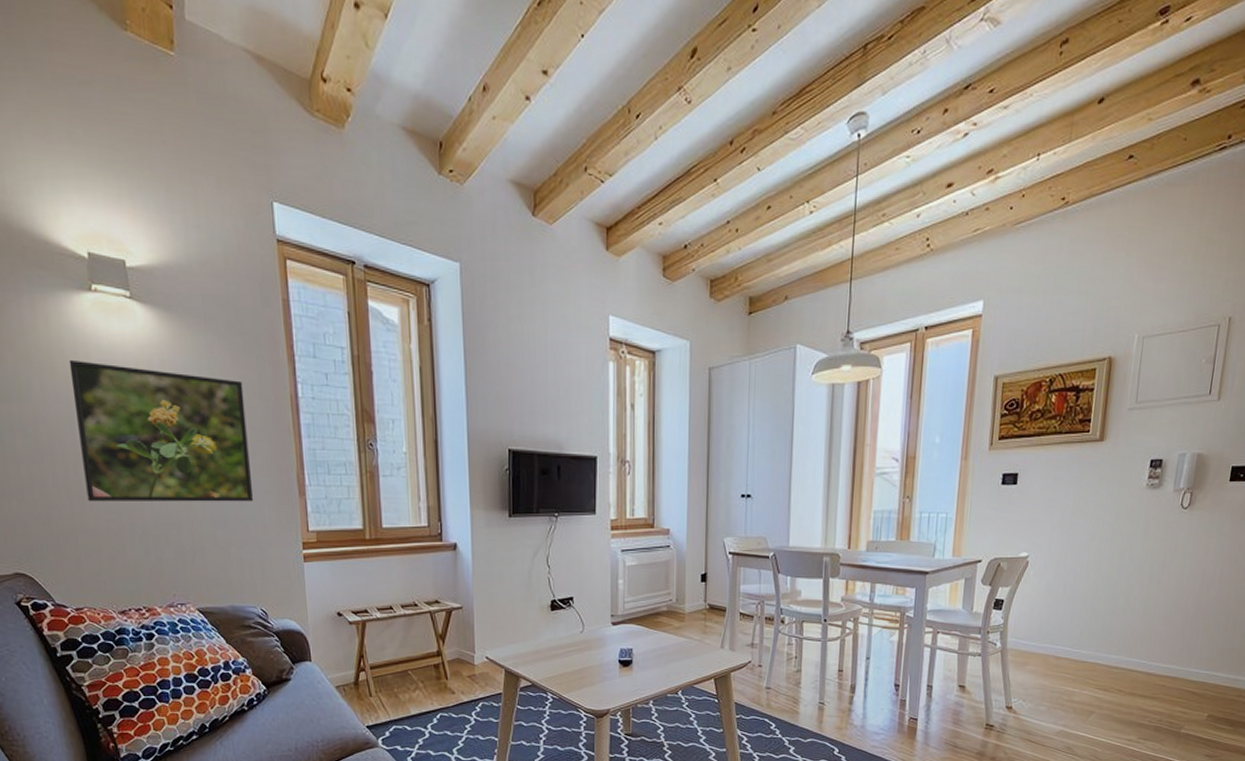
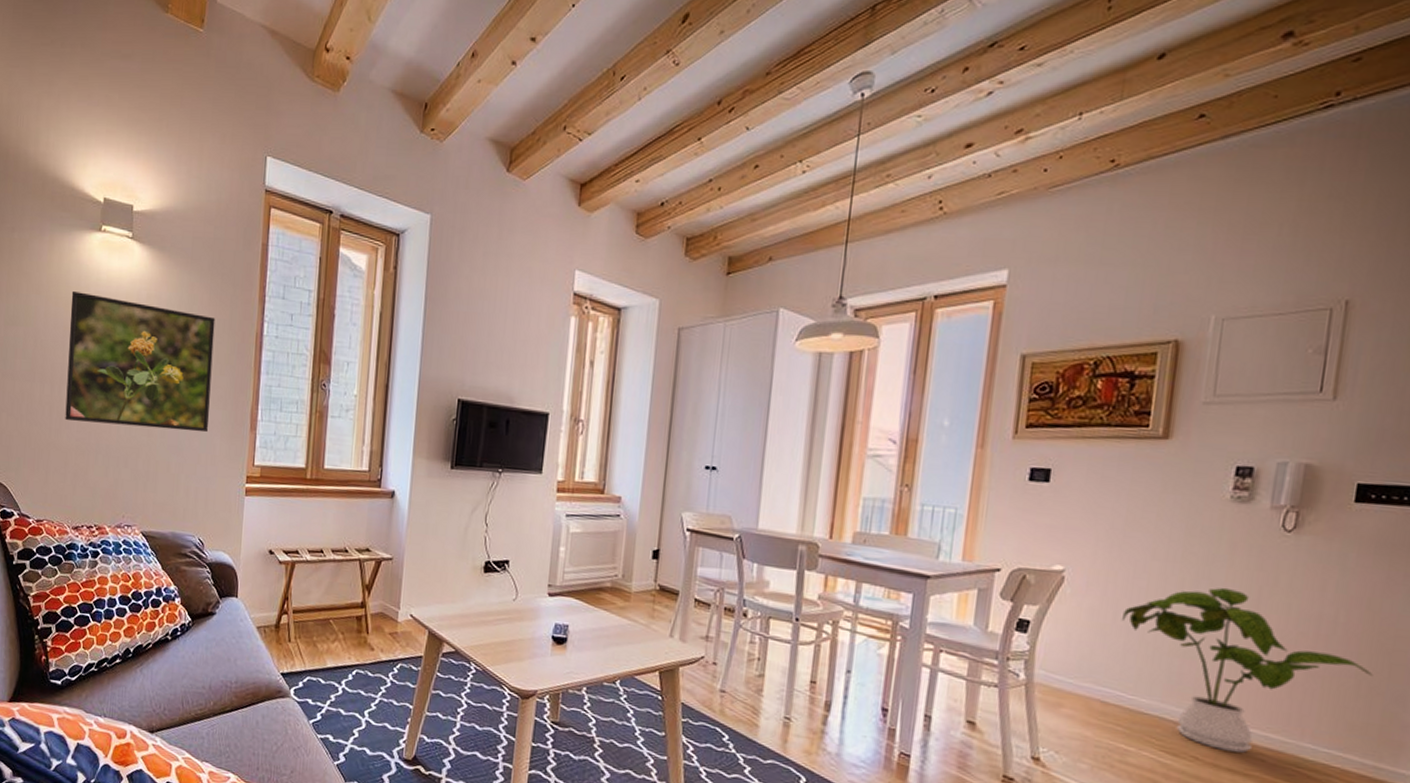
house plant: none [1069,557,1237,682] -> present [1121,587,1373,753]

